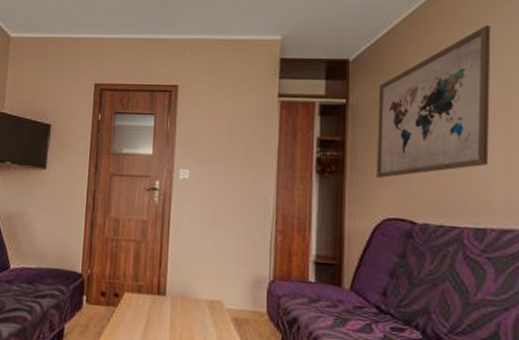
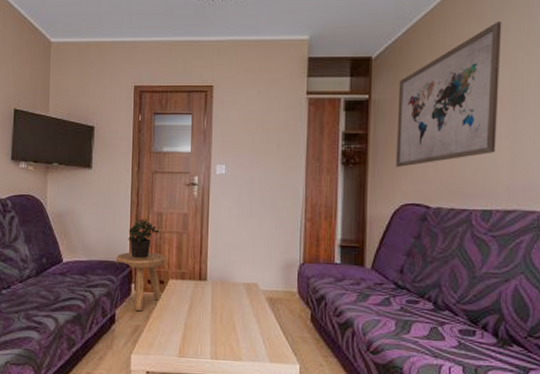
stool: none [67,260,121,327] -> present [116,252,165,312]
potted plant: none [81,224,116,269] -> present [128,218,160,259]

